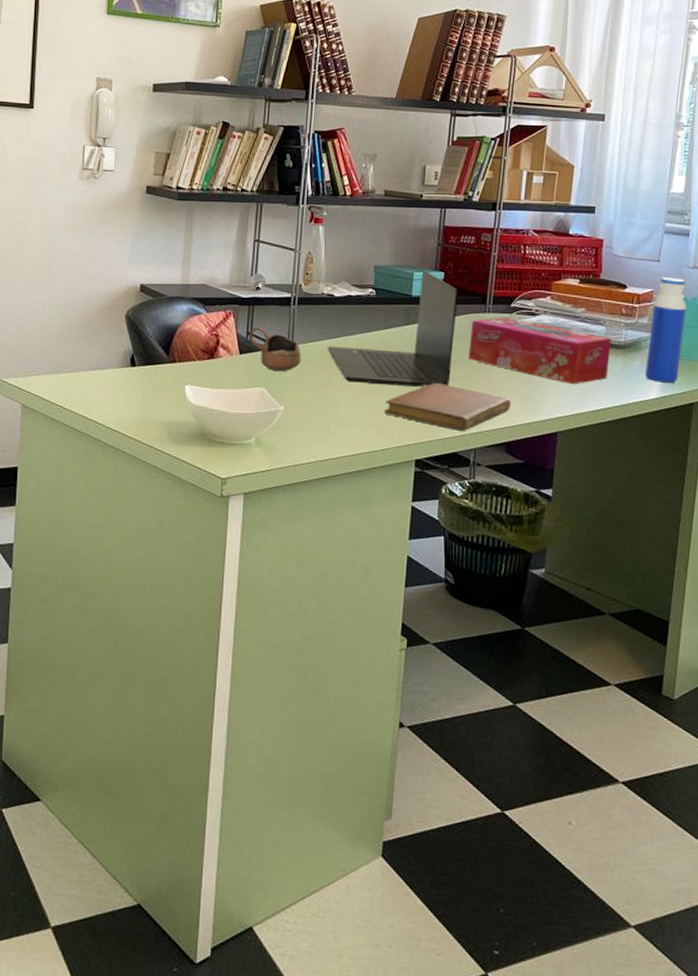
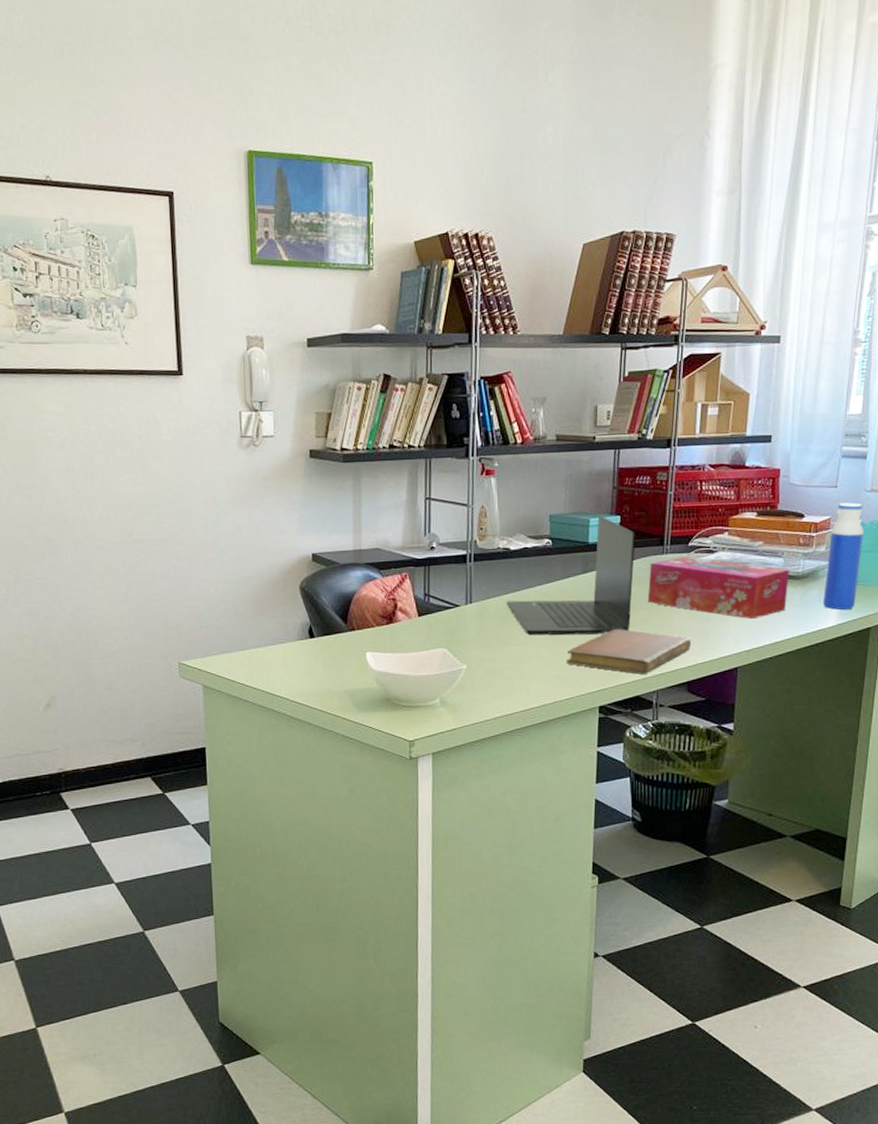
cup: present [249,326,301,371] -> none [426,586,481,630]

